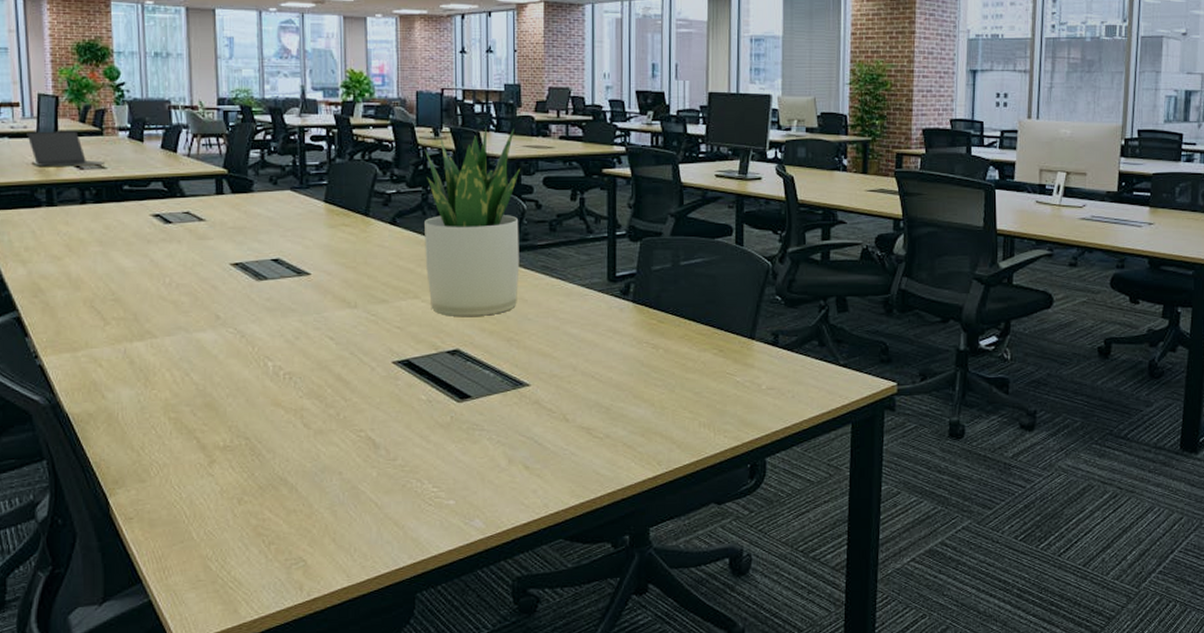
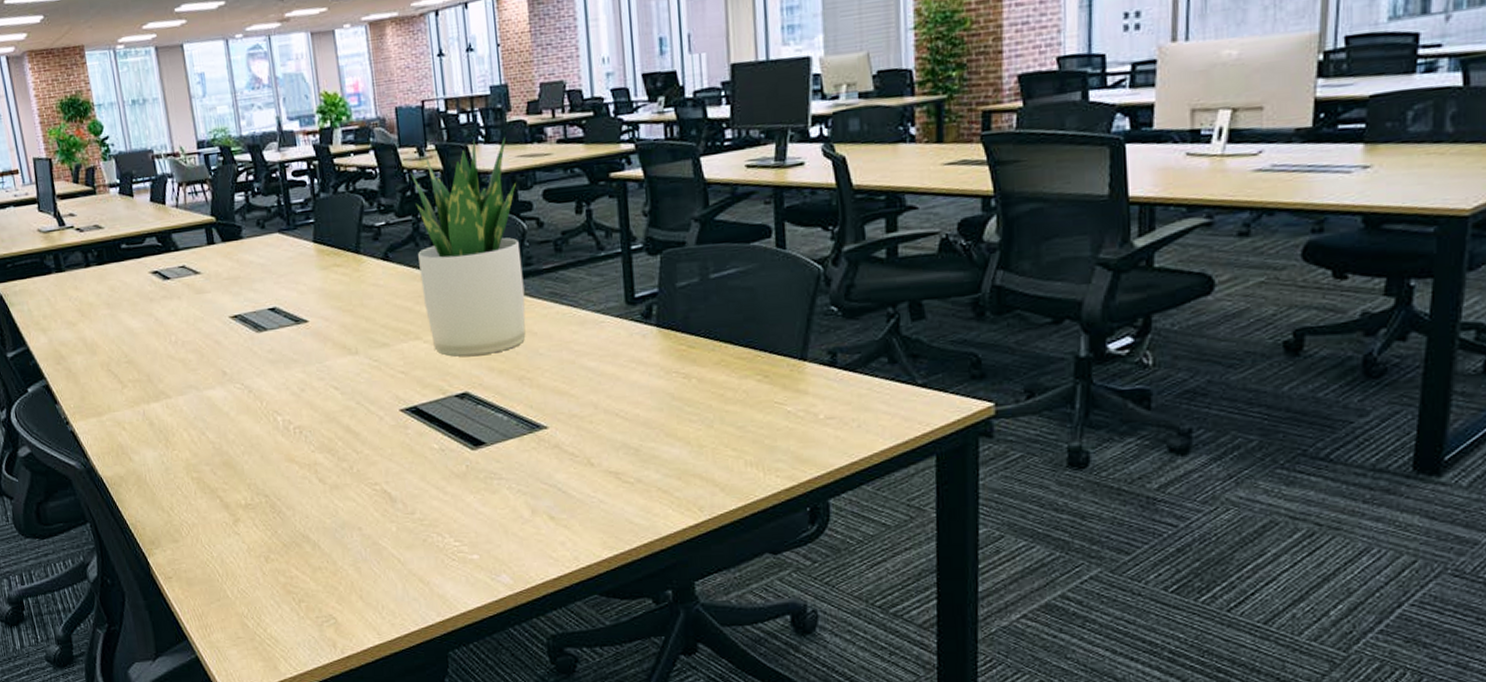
laptop: present [27,131,104,167] -> none [29,192,101,233]

